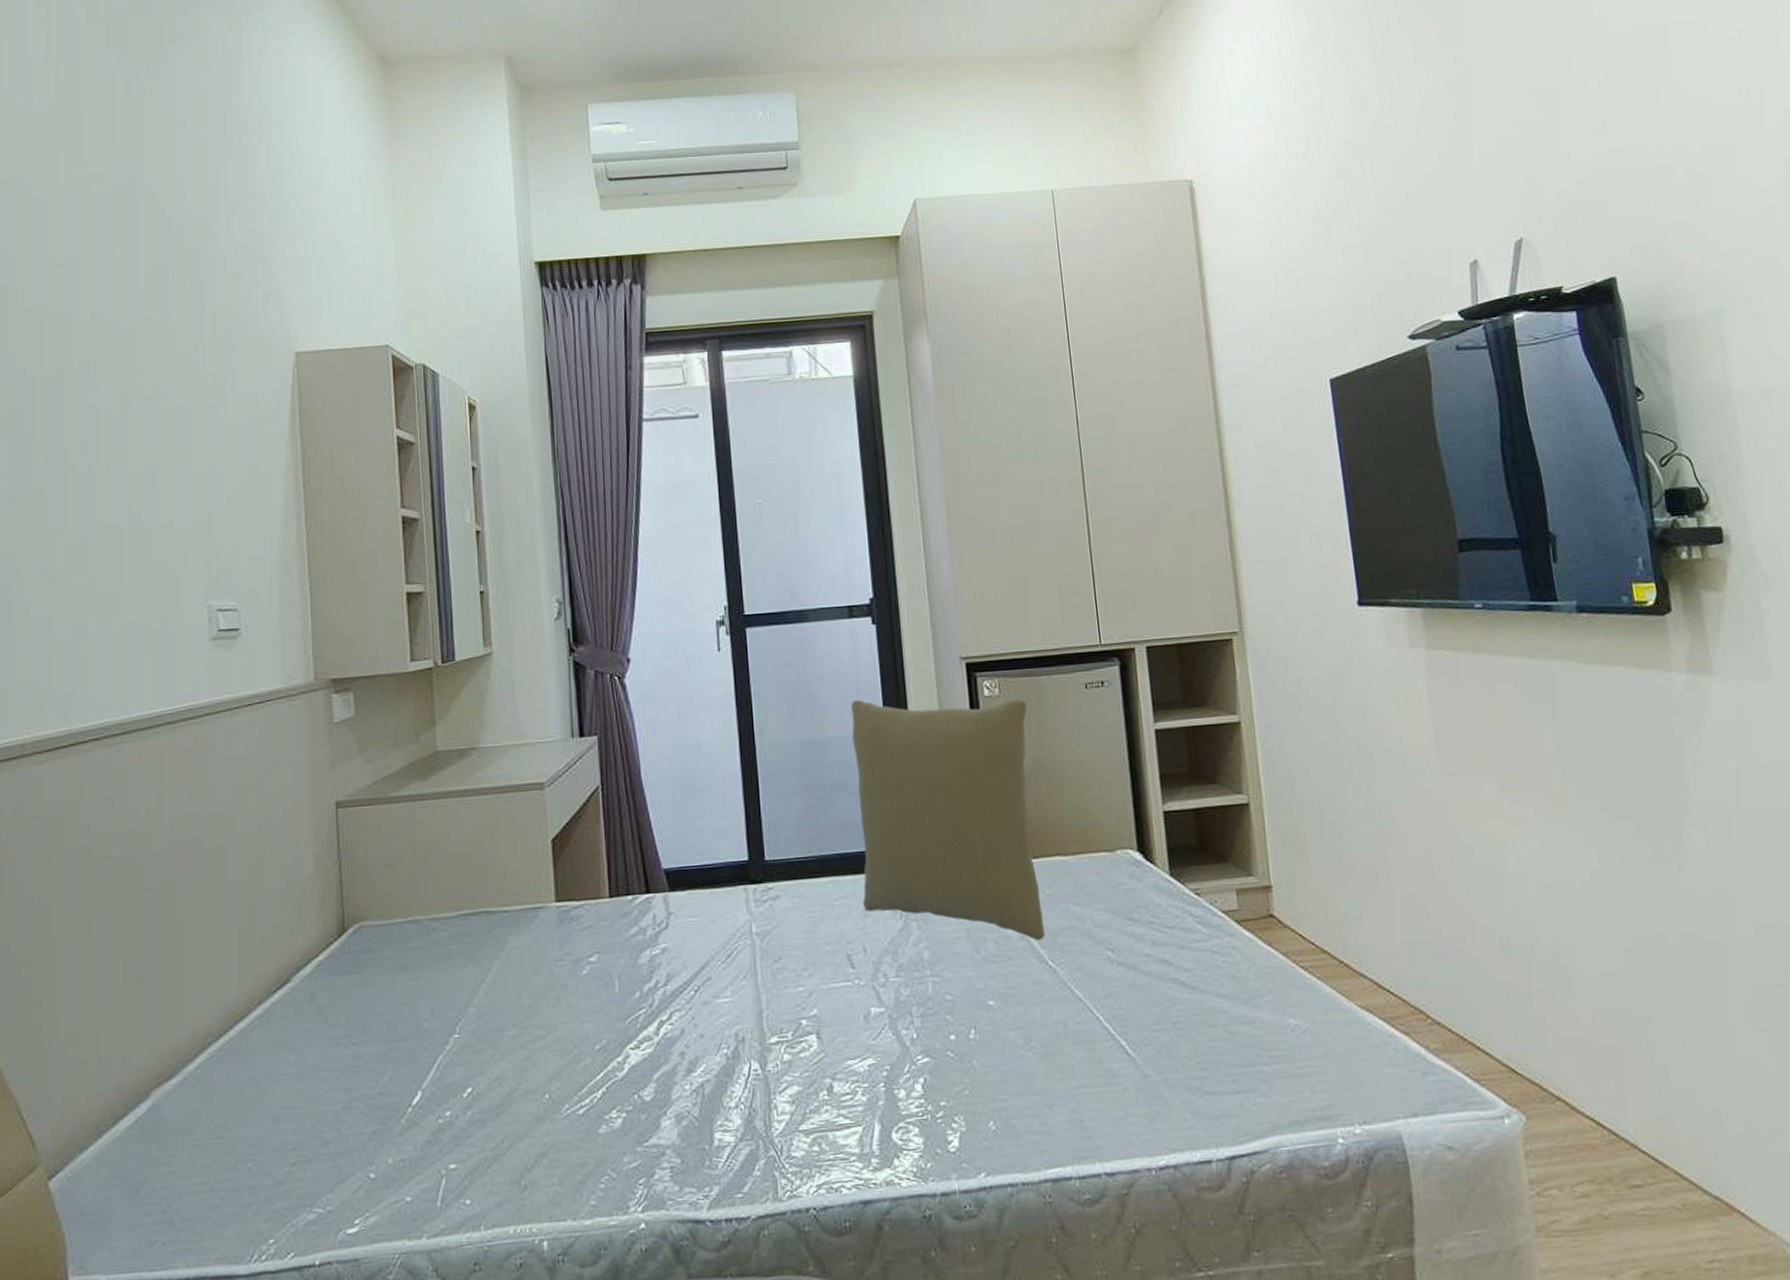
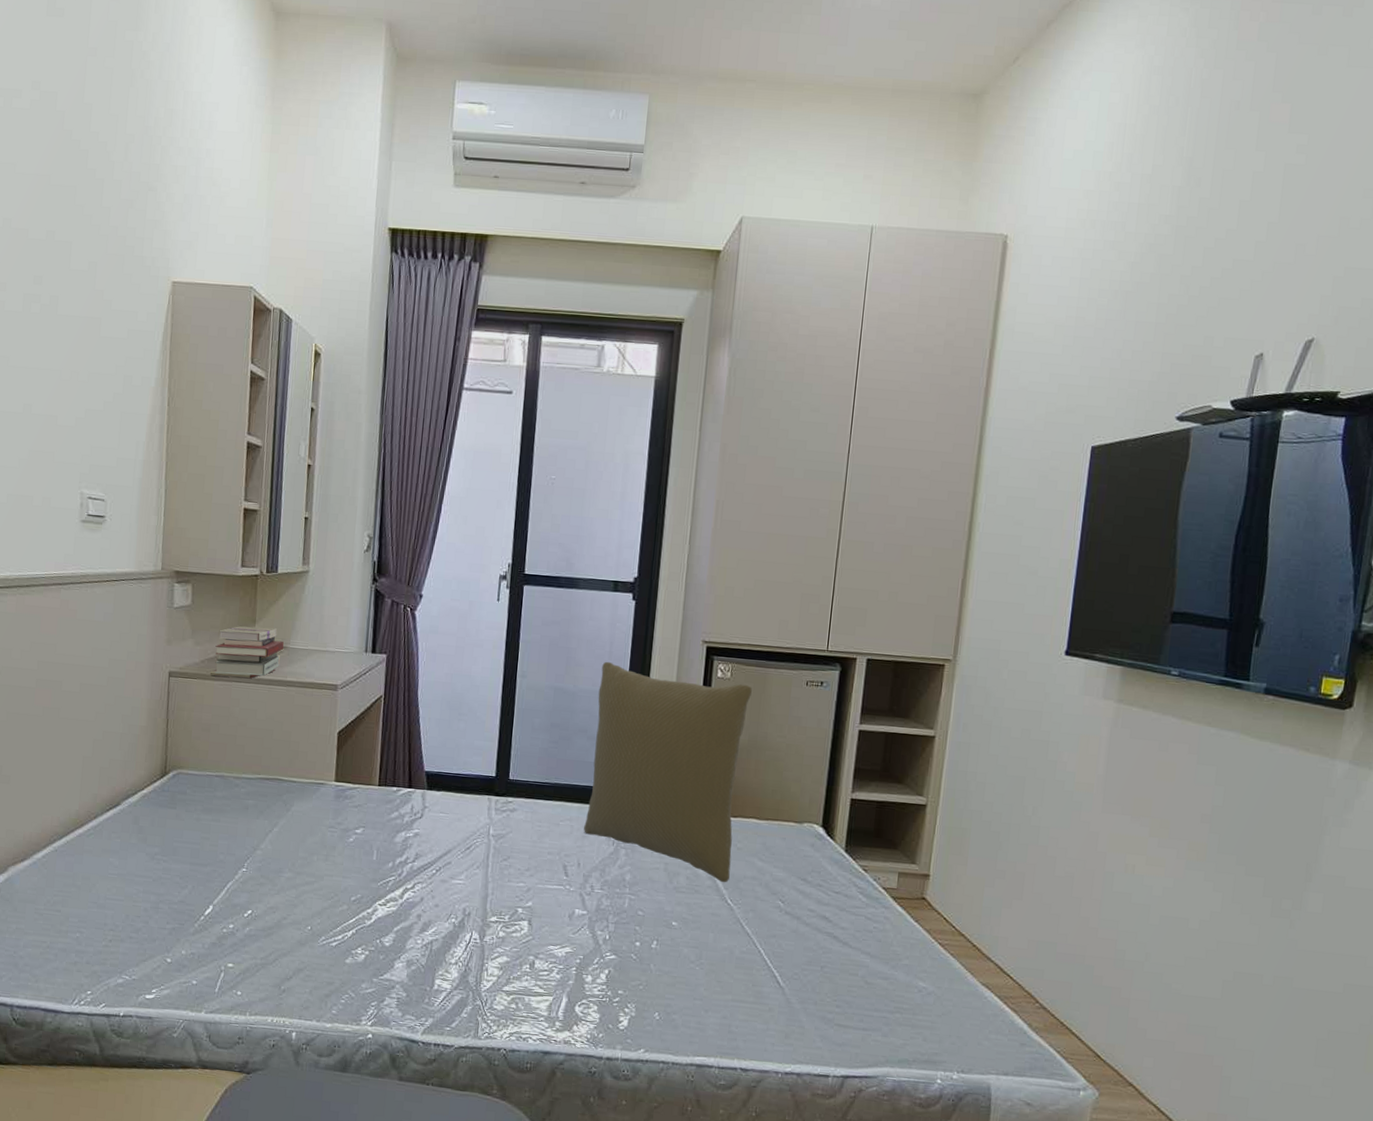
books: none [386,727,474,798] -> present [209,626,284,679]

